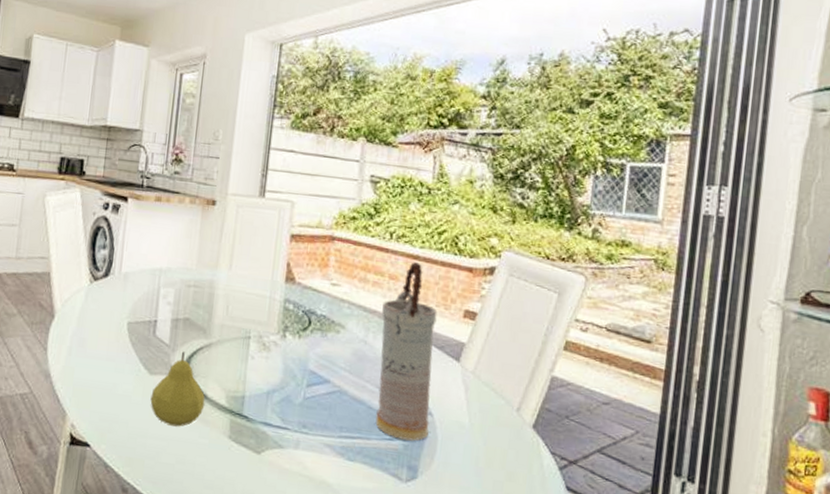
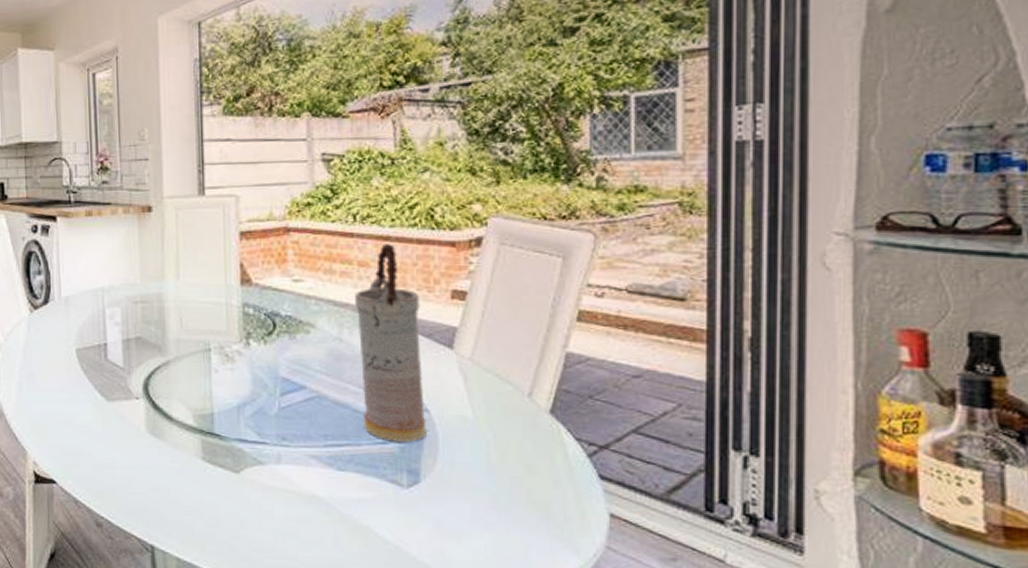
fruit: present [150,351,205,427] -> none [112,373,171,453]

